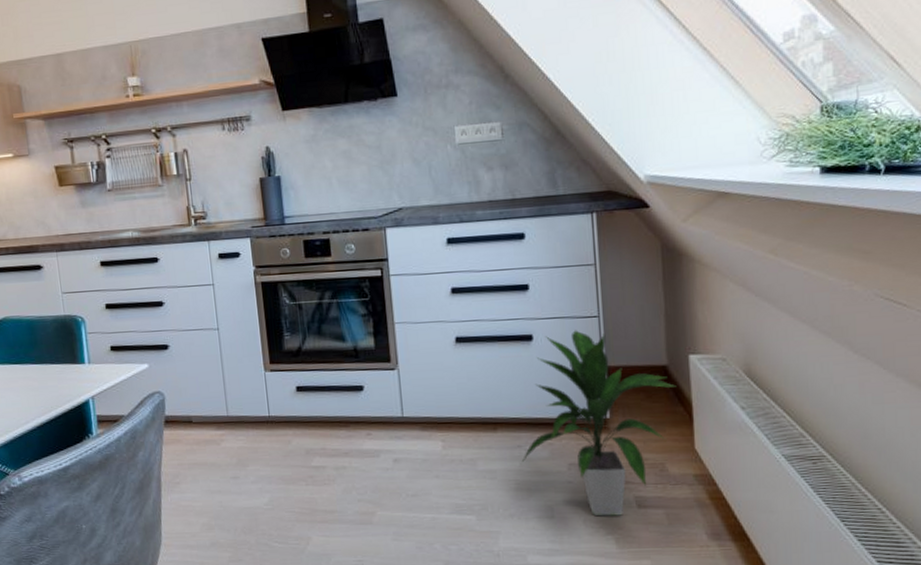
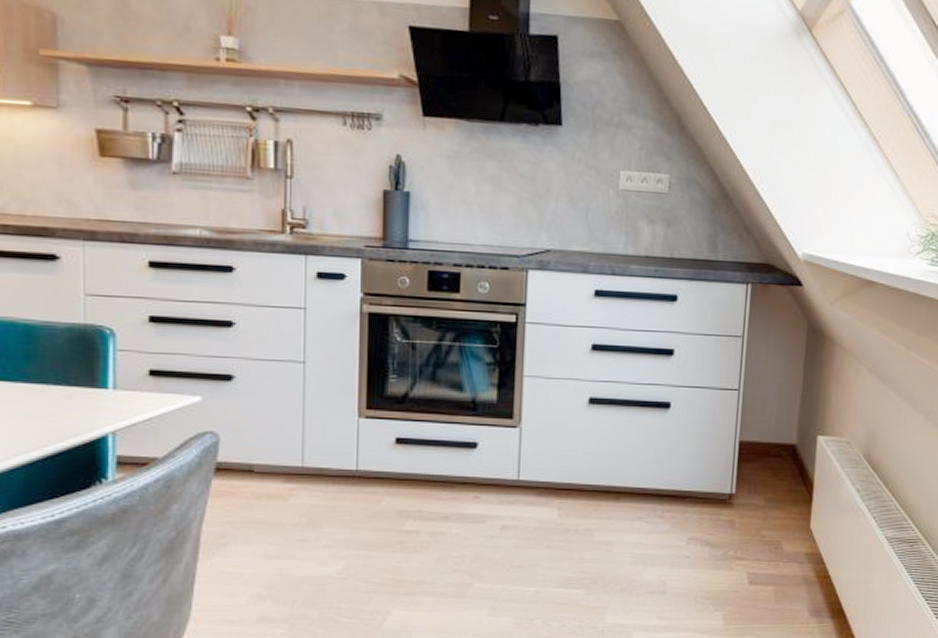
indoor plant: present [520,330,677,517] -> none [639,401,802,593]

